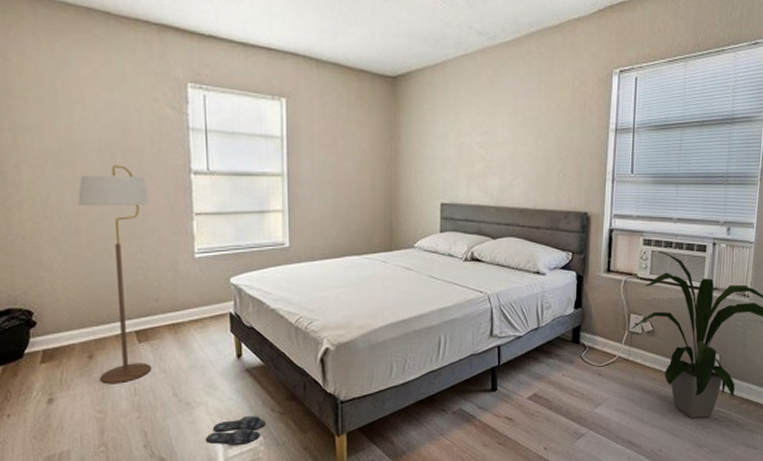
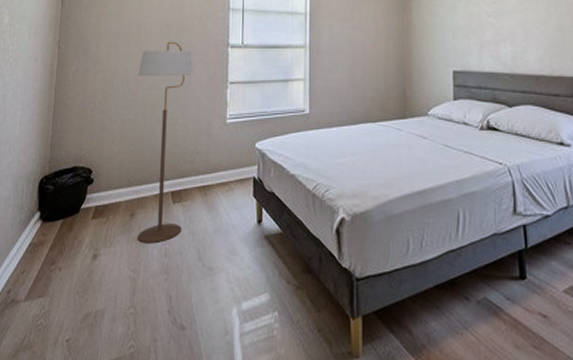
slippers: present [206,416,265,445] -> none [224,287,281,319]

